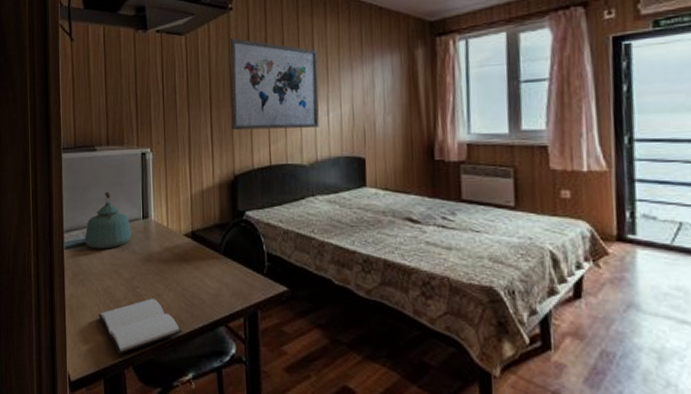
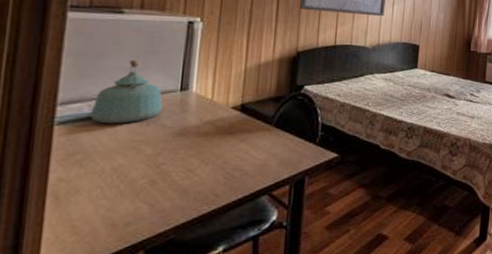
book: present [98,298,182,354] -> none [100,174,217,239]

